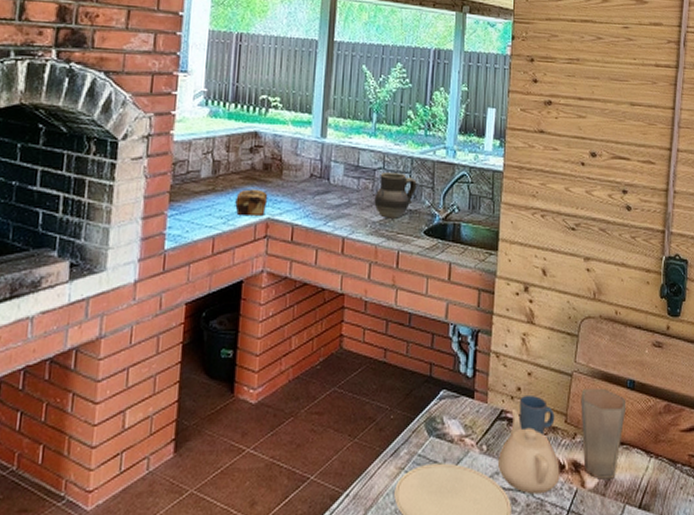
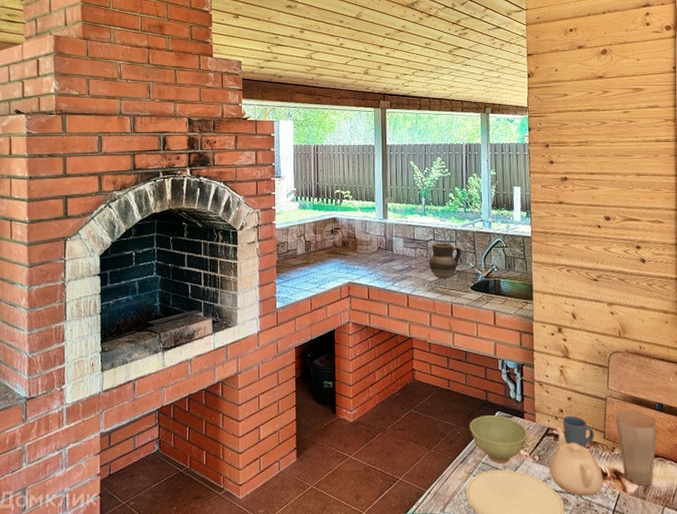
bread loaf: present [235,189,268,215] -> none [324,261,348,281]
bowl: none [405,395,477,456] -> present [469,415,528,464]

